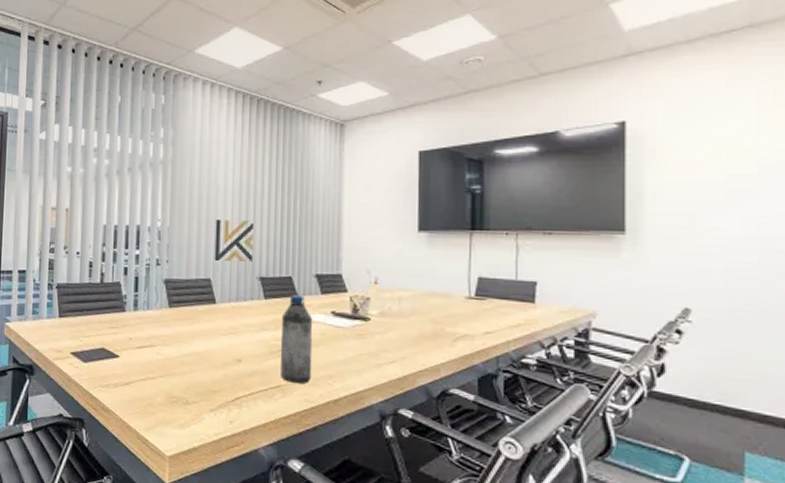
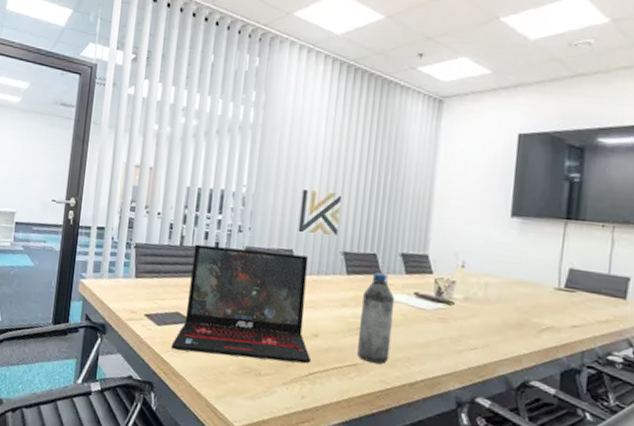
laptop: none [98,280,237,389] -> present [171,244,312,364]

